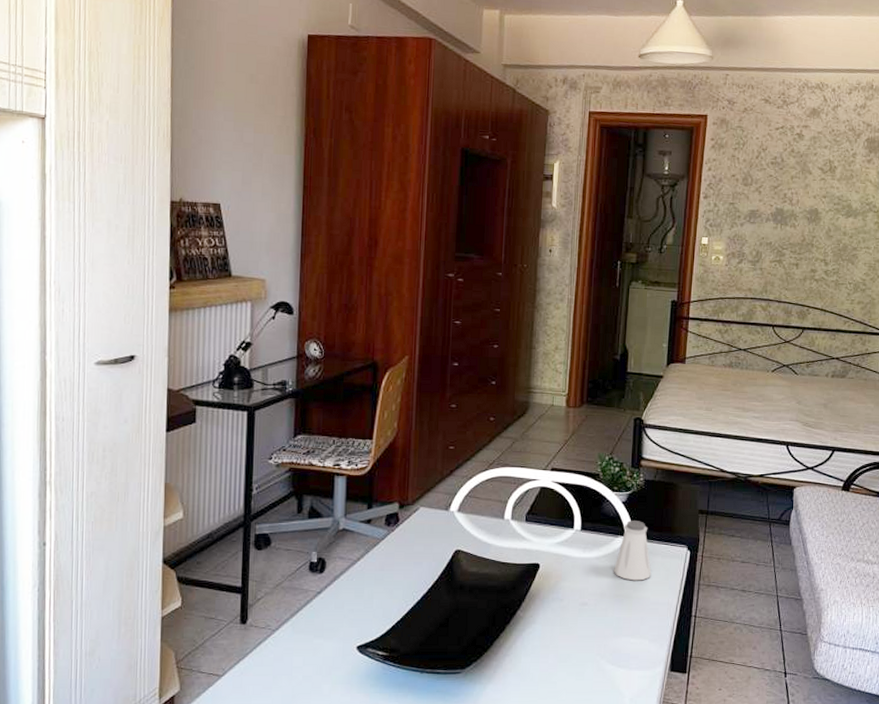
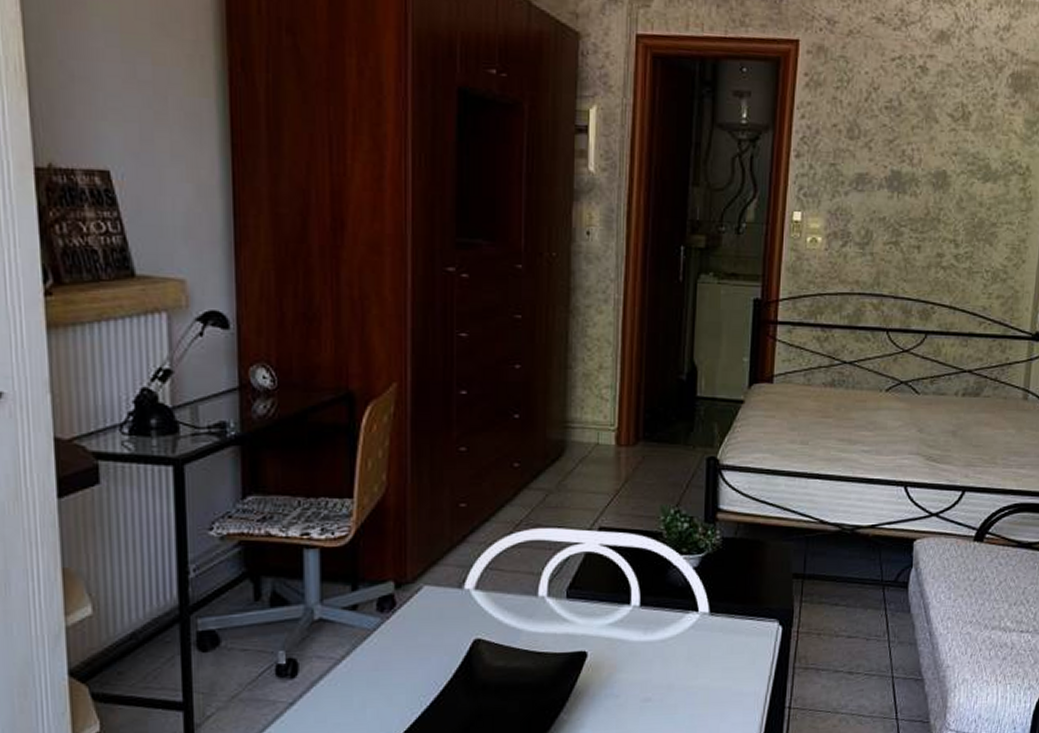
saltshaker: present [614,521,652,581] -> none [684,591,733,667]

